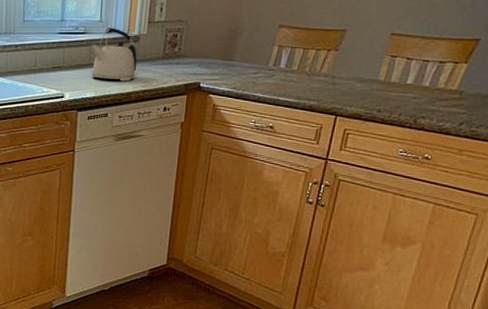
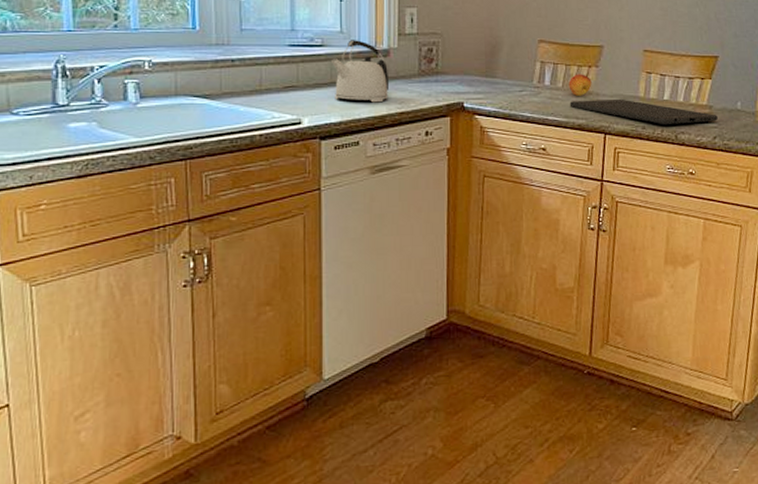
cutting board: none [302,82,468,109] -> present [569,98,718,124]
fruit: none [304,57,329,79] -> present [568,74,592,96]

